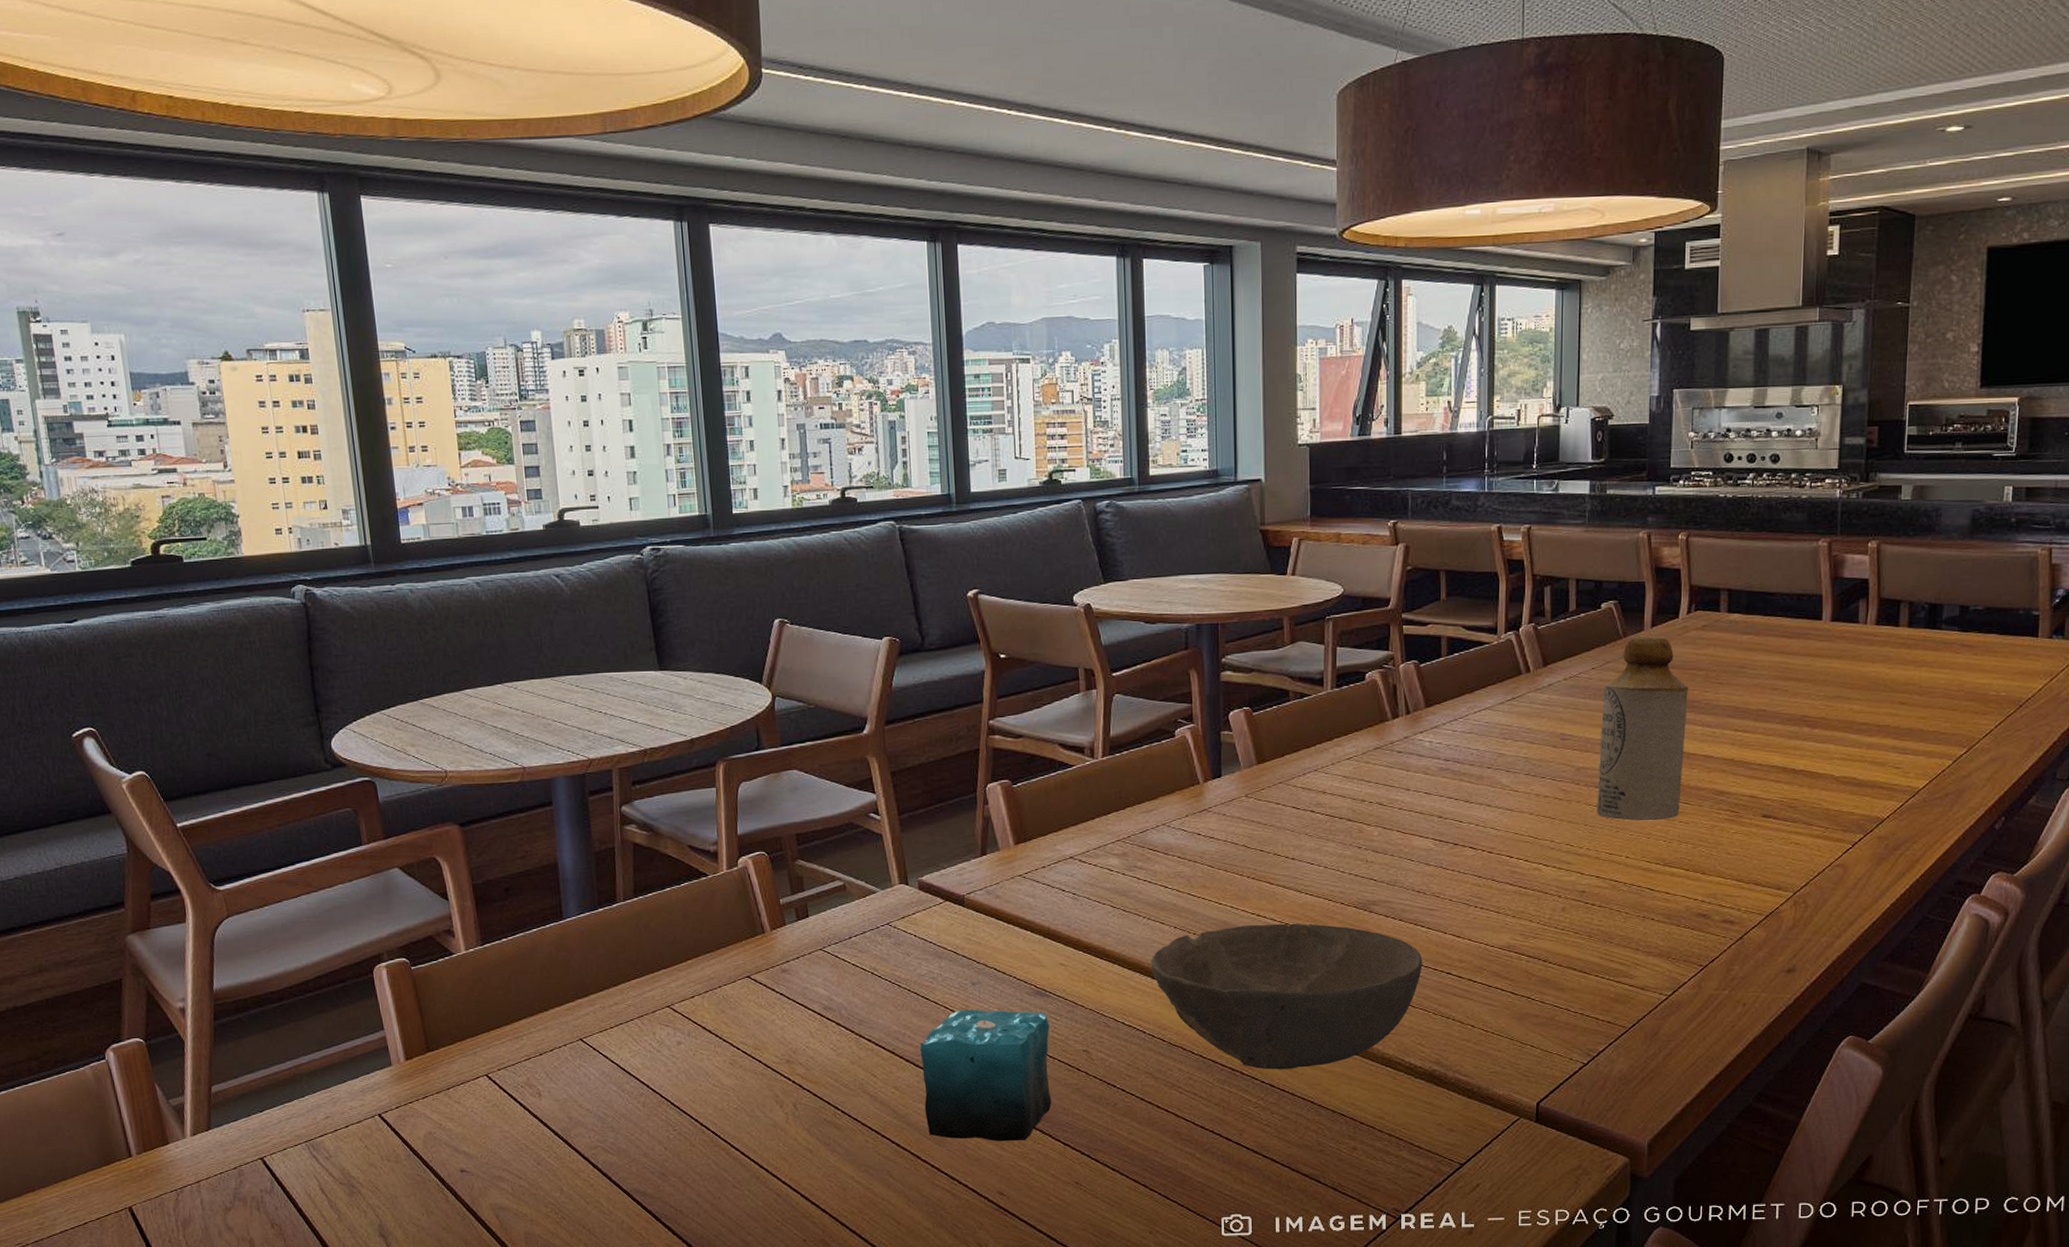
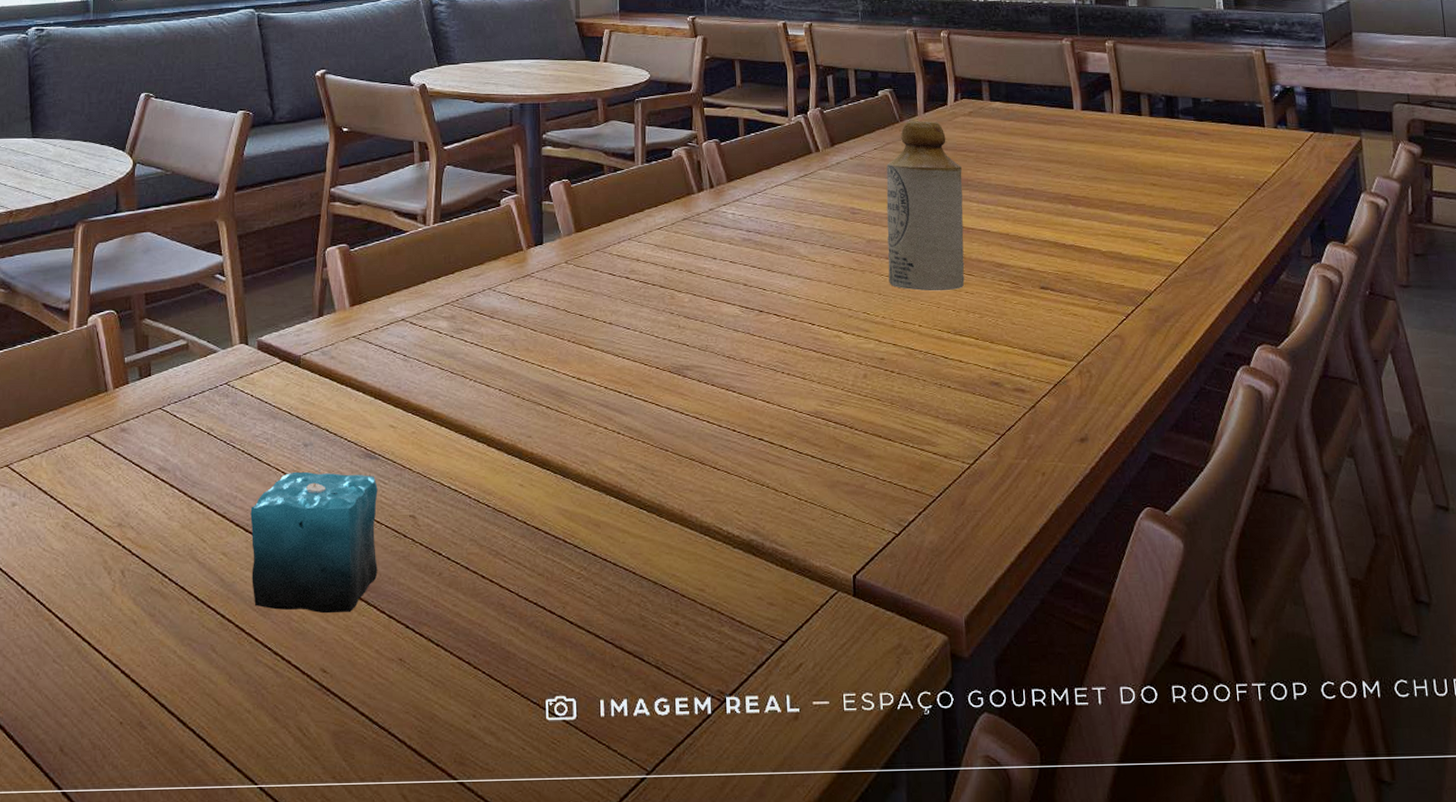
bowl: present [1151,923,1423,1070] -> none [476,387,736,538]

